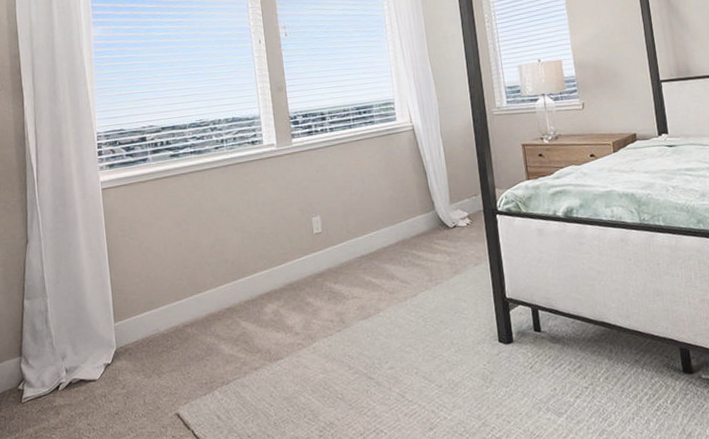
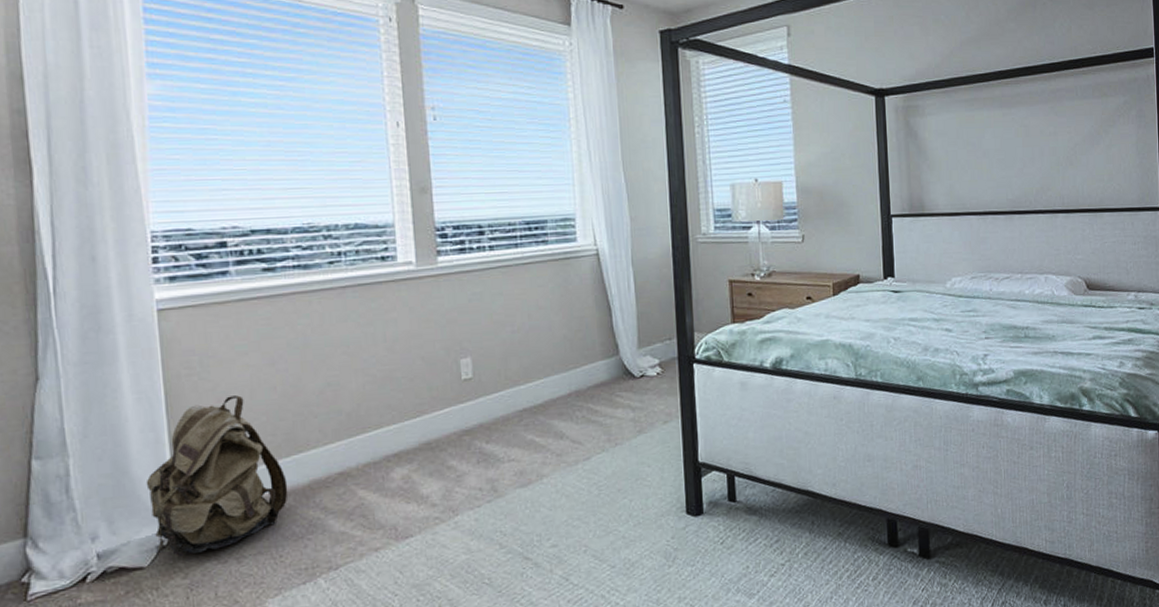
backpack: none [96,250,192,372] -> present [146,395,288,556]

